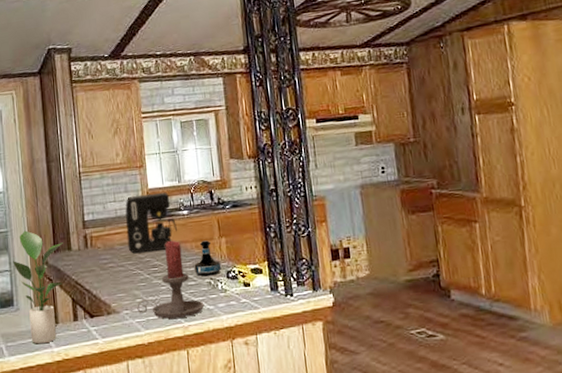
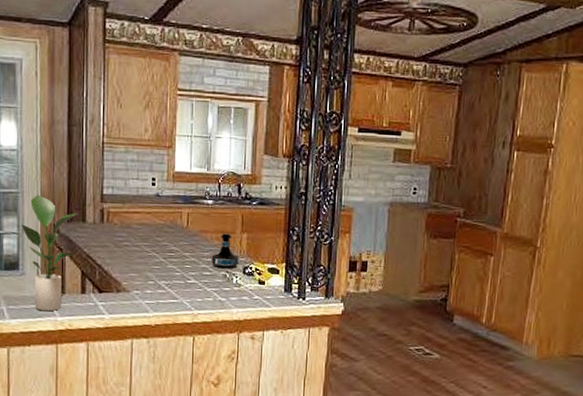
coffee maker: present [125,192,178,254] -> none [146,176,200,236]
candle holder: present [137,240,204,319] -> none [148,228,217,306]

